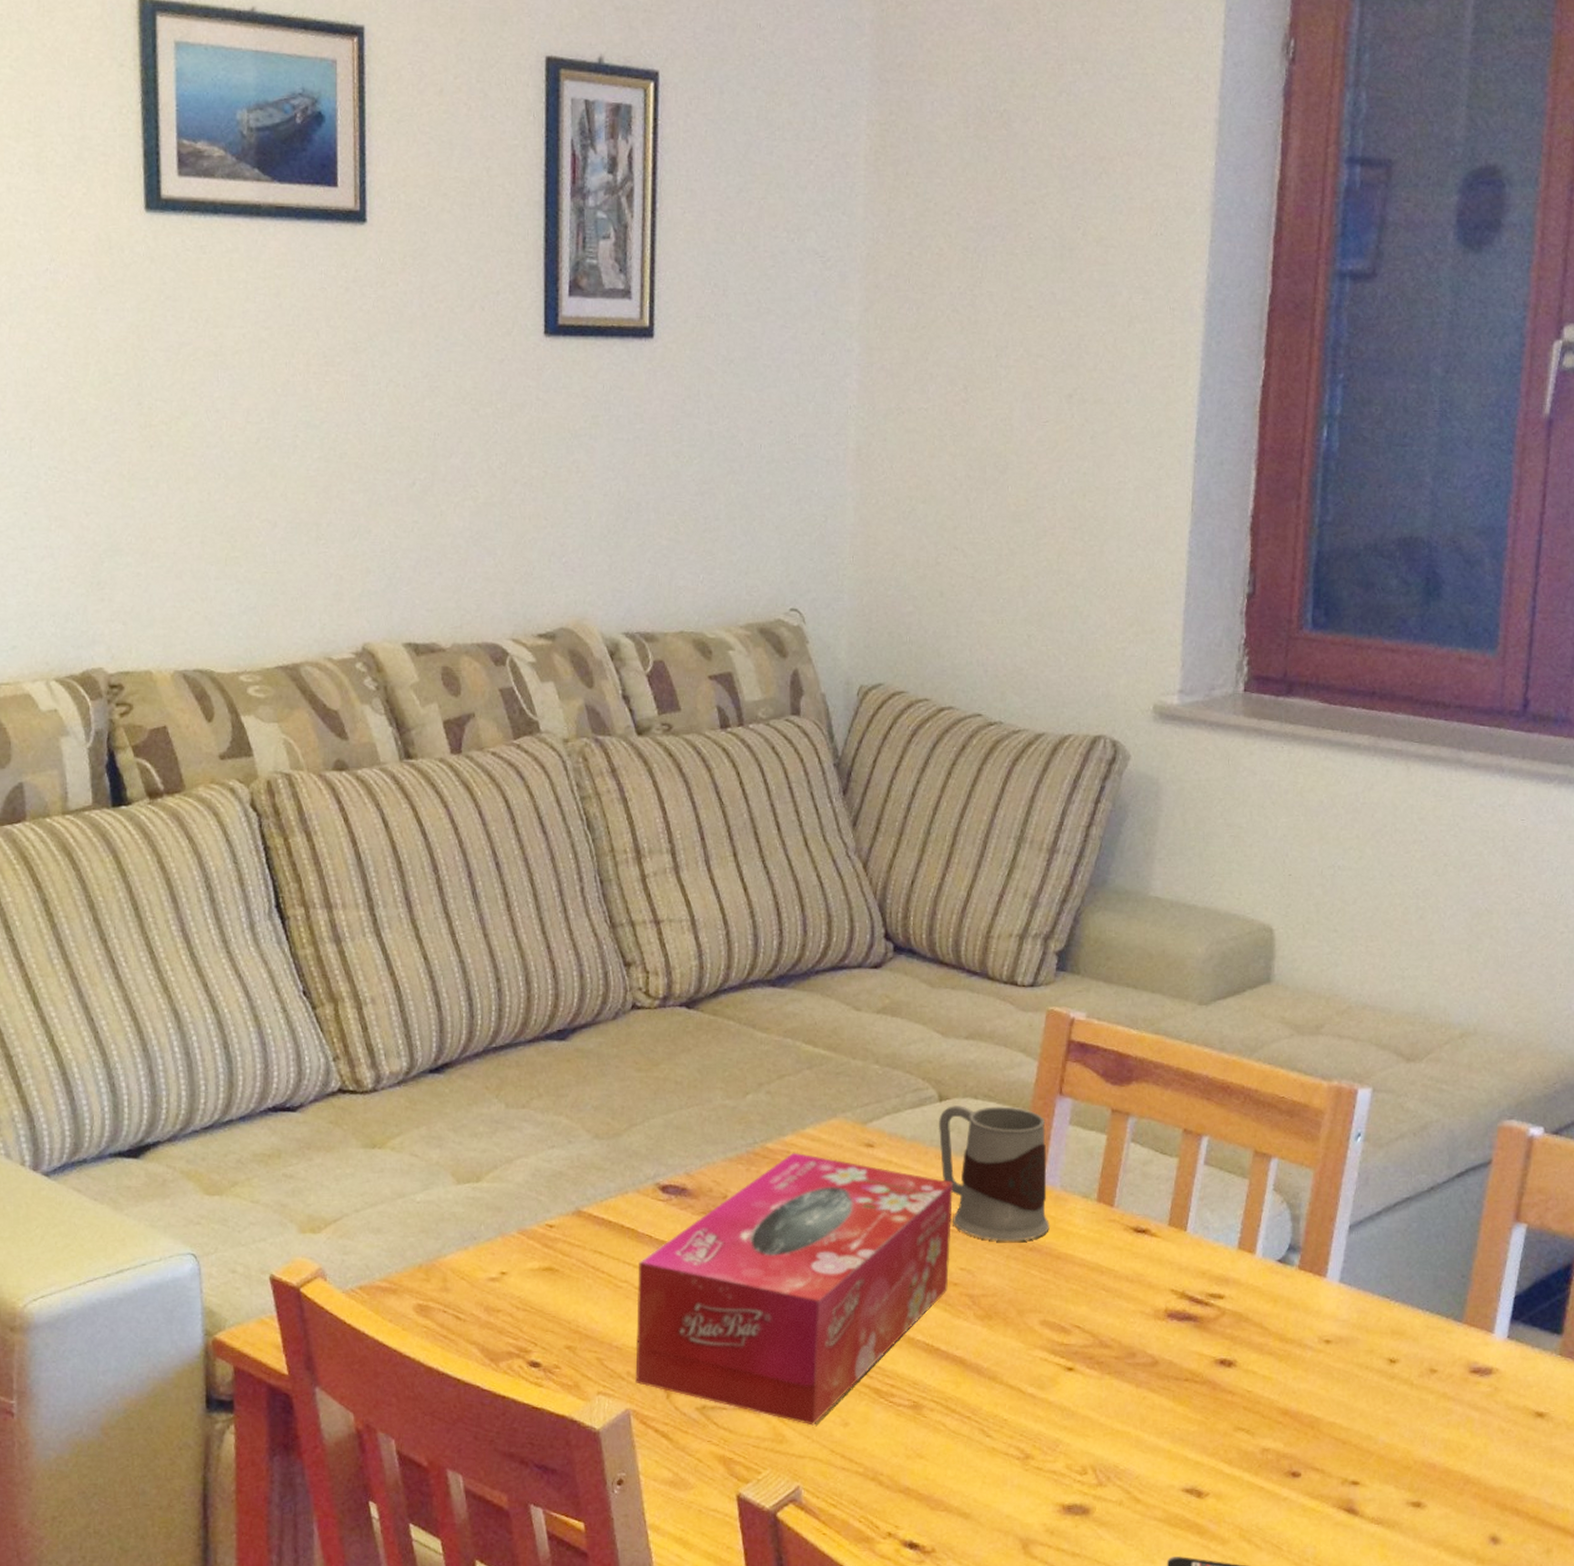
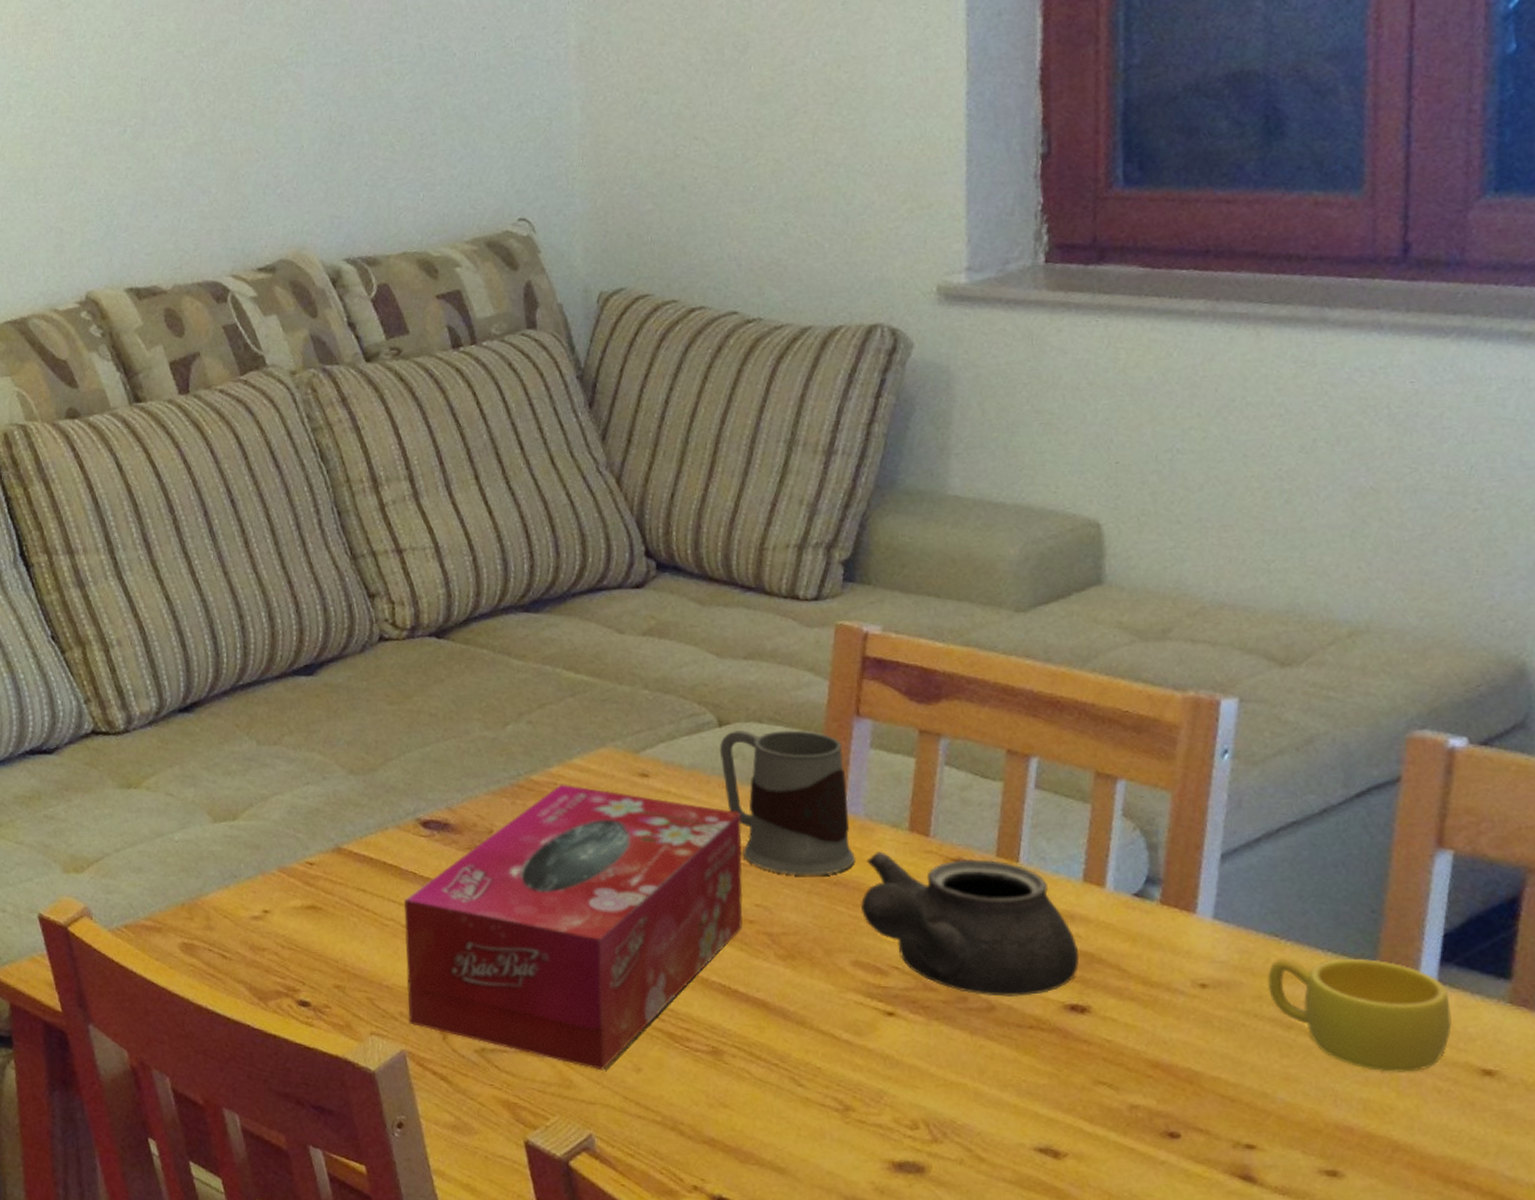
teapot: none [1051,1220,1231,1353] -> present [860,852,1080,997]
cup: none [1378,1317,1516,1416] -> present [1267,958,1452,1072]

